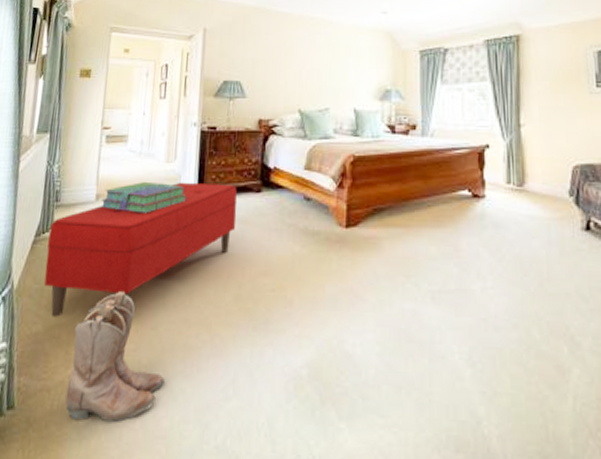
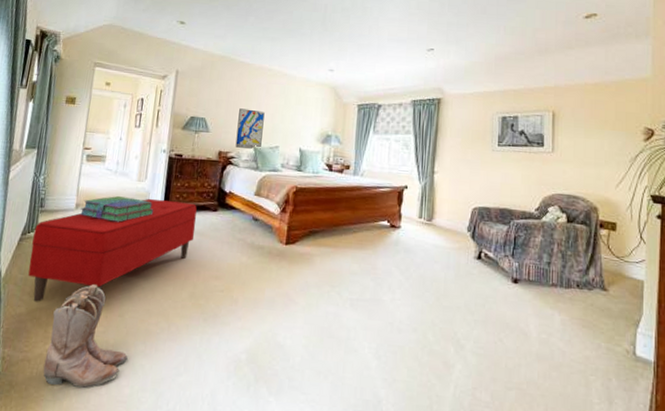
wall art: none [277,66,310,114] -> present [235,108,265,149]

